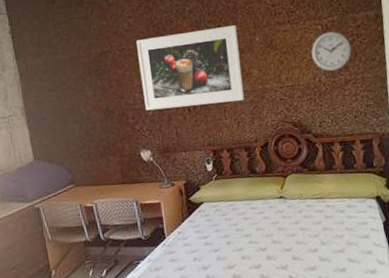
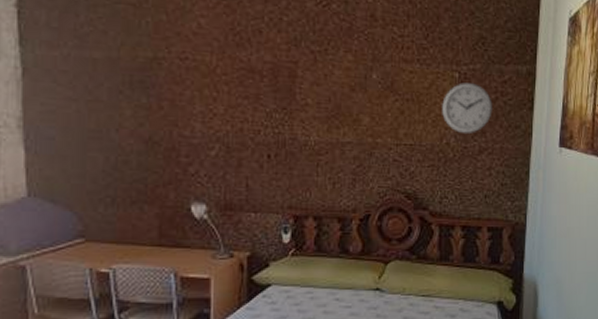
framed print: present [136,25,244,111] -> none [206,49,348,154]

